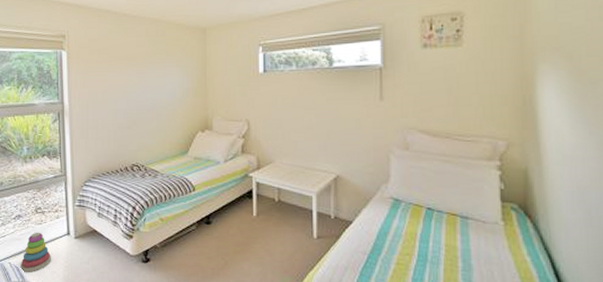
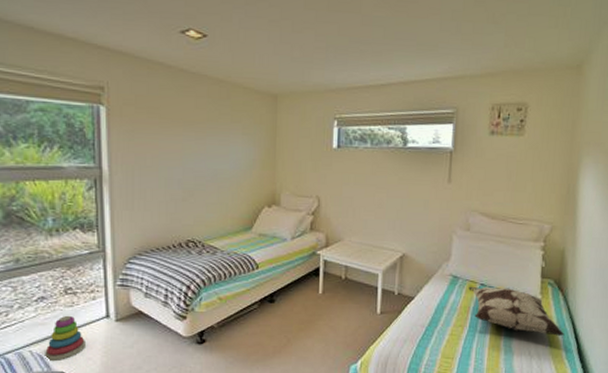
decorative pillow: none [413,210,540,271] -> present [468,286,565,336]

